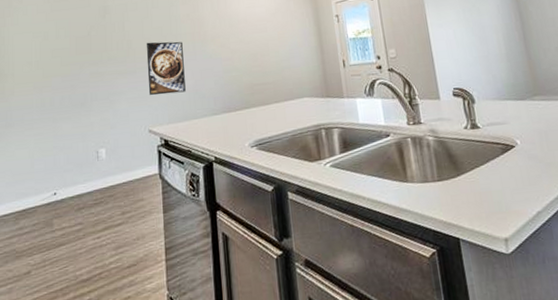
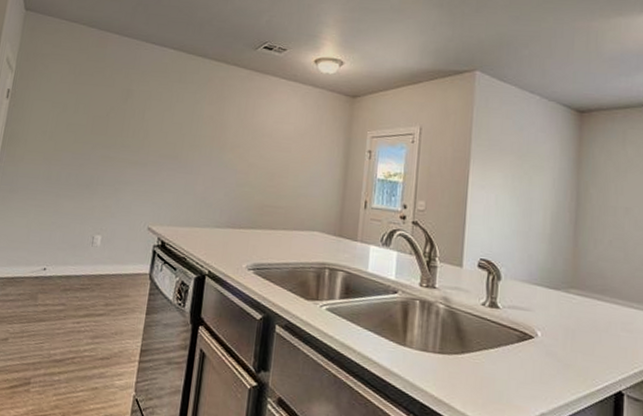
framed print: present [146,41,186,96] -> none [155,136,200,197]

